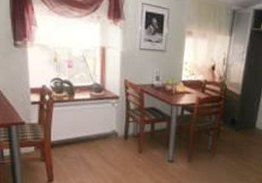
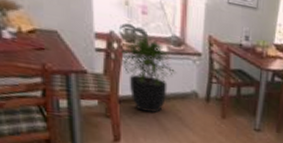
potted plant: none [52,87,99,154] -> present [121,37,177,113]

